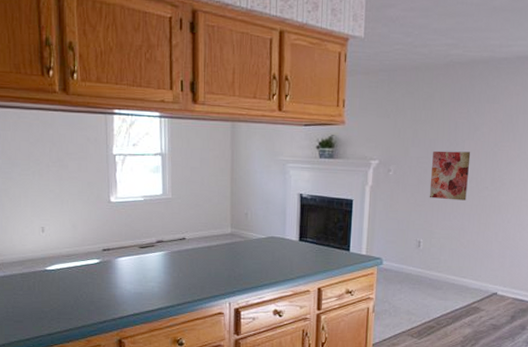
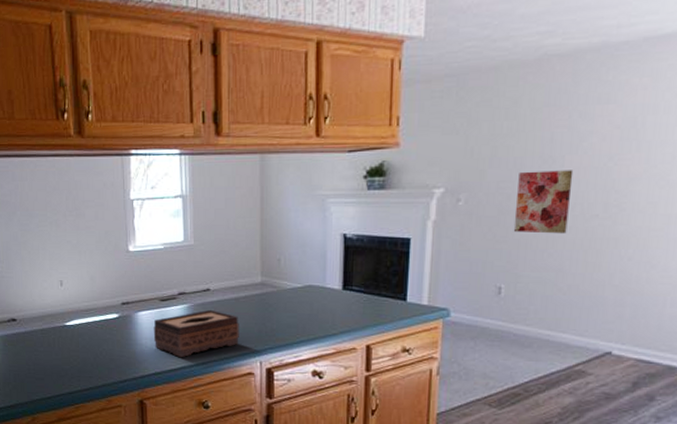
tissue box: none [132,256,211,300] -> present [153,309,239,358]

